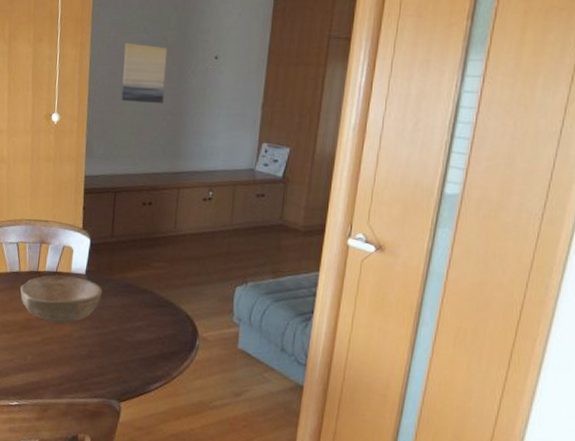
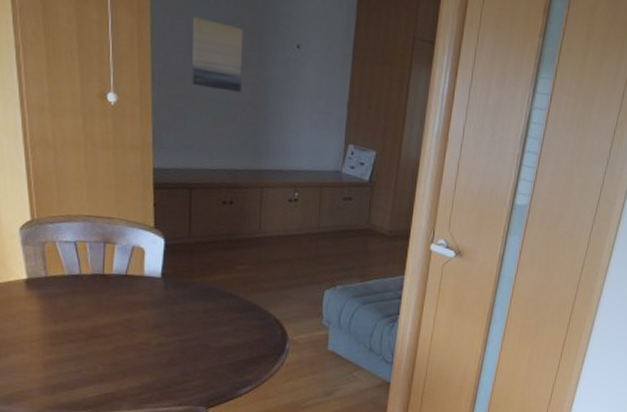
bowl: present [20,275,102,324] -> none [82,278,182,331]

